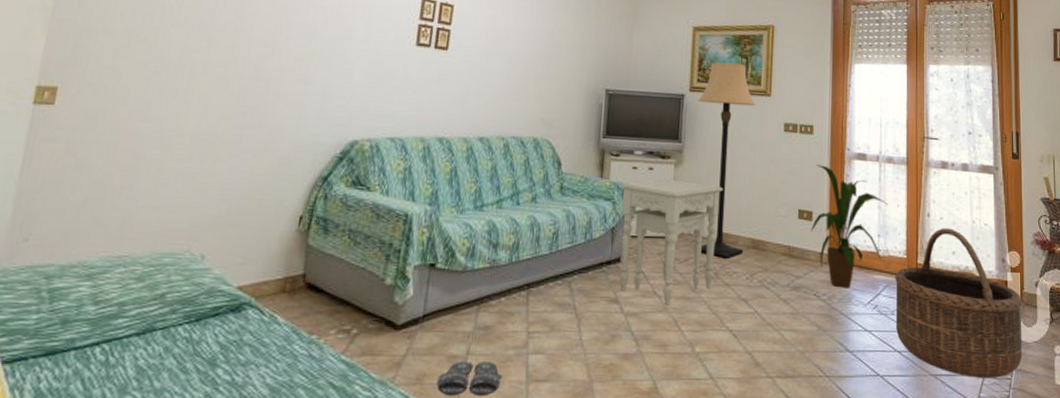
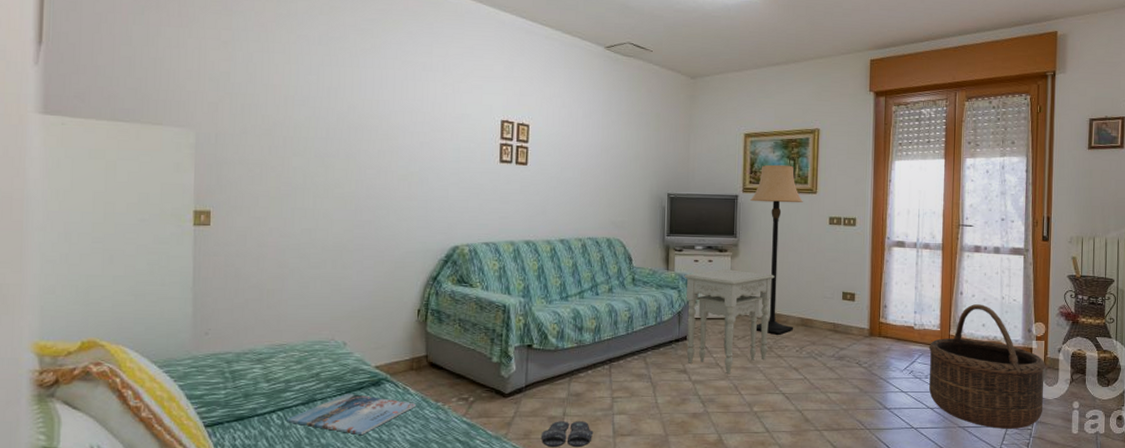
magazine: none [112,320,284,378] -> present [286,393,416,436]
house plant: present [810,165,888,289] -> none [853,252,924,357]

